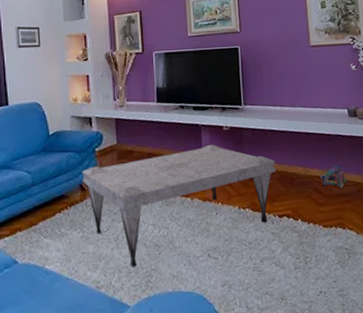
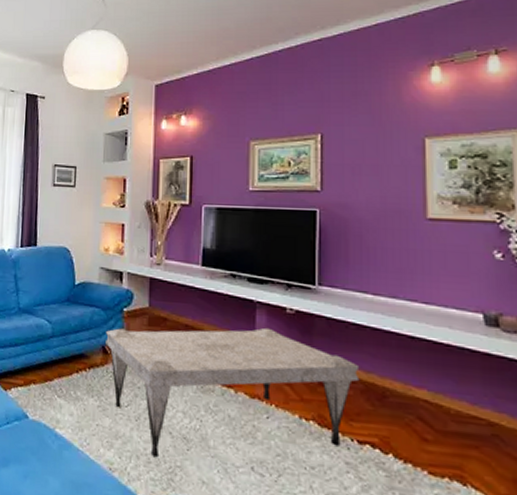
toy cannon: present [320,164,348,188] -> none [429,389,477,425]

